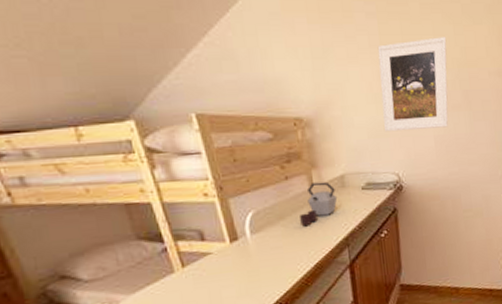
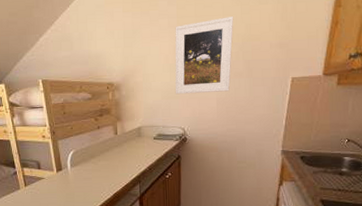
kettle: present [300,181,338,227] -> none [106,132,135,165]

